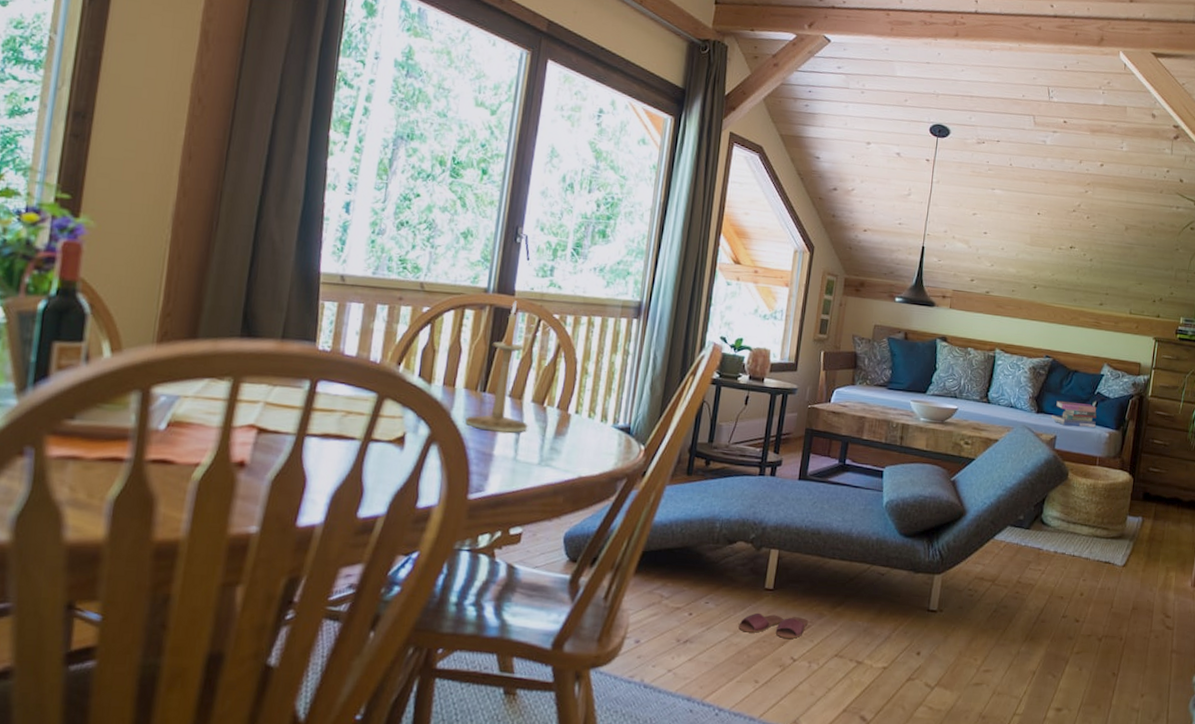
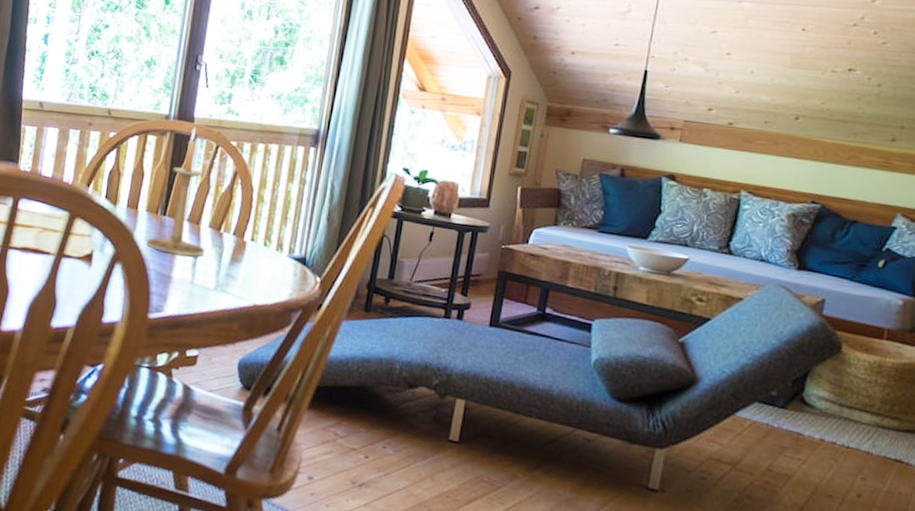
slippers: present [739,612,808,639] -> none [419,465,499,499]
books: present [1050,400,1097,429] -> none [817,256,885,294]

